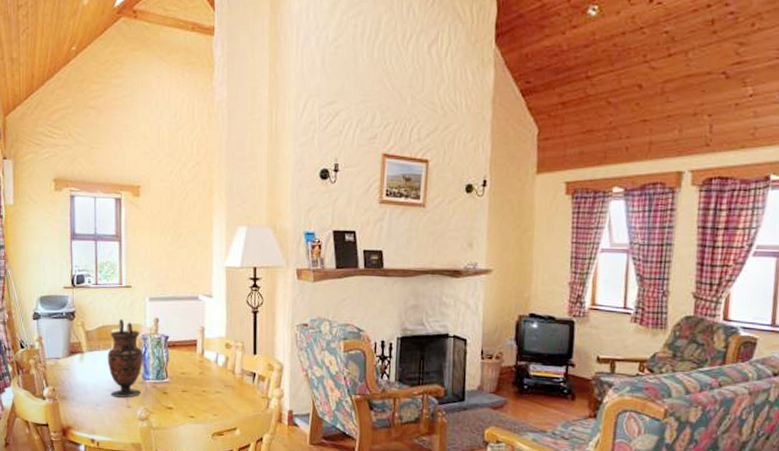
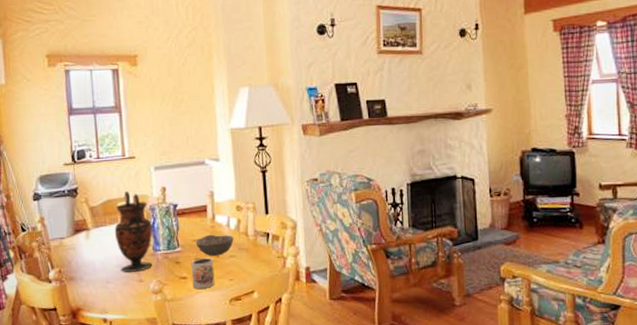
mug: none [177,390,200,421] -> present [191,257,215,289]
bowl: none [183,368,221,390] -> present [195,234,234,256]

